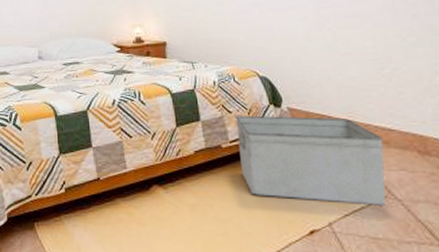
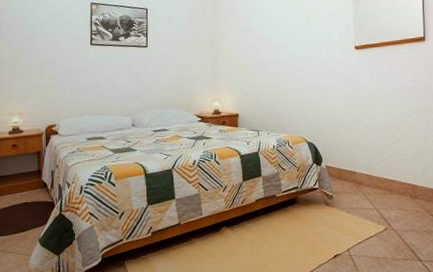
storage bin: present [235,115,387,206] -> none [288,172,389,235]

